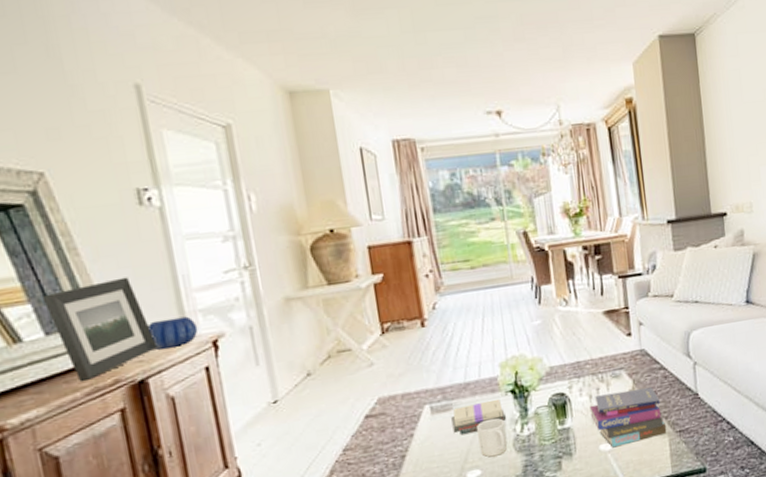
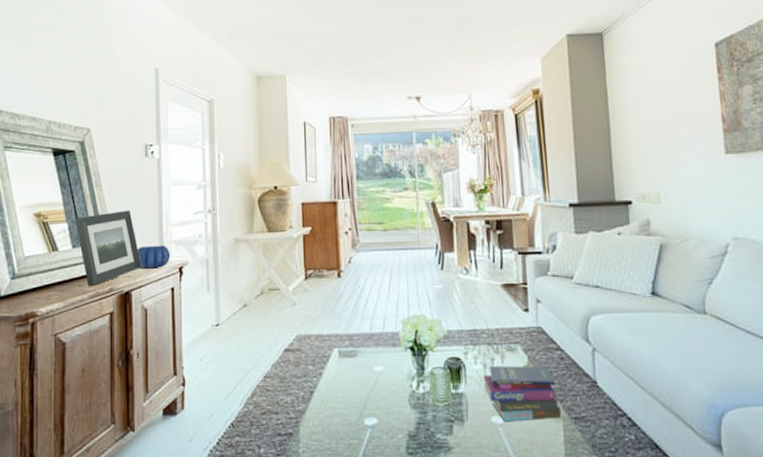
books: present [451,398,507,436] -> none [356,353,405,382]
mug: present [477,418,508,458] -> none [377,371,404,408]

